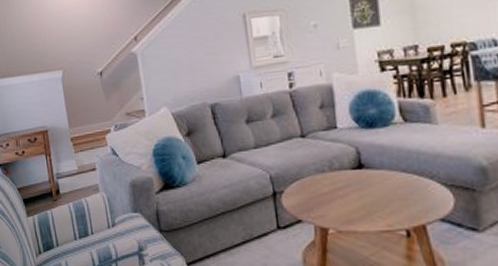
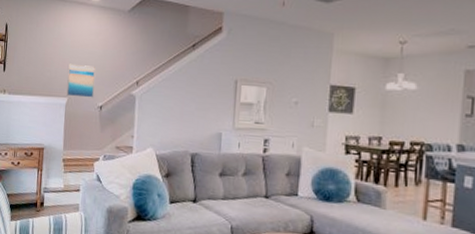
wall art: none [56,29,91,69] -> present [66,63,95,98]

